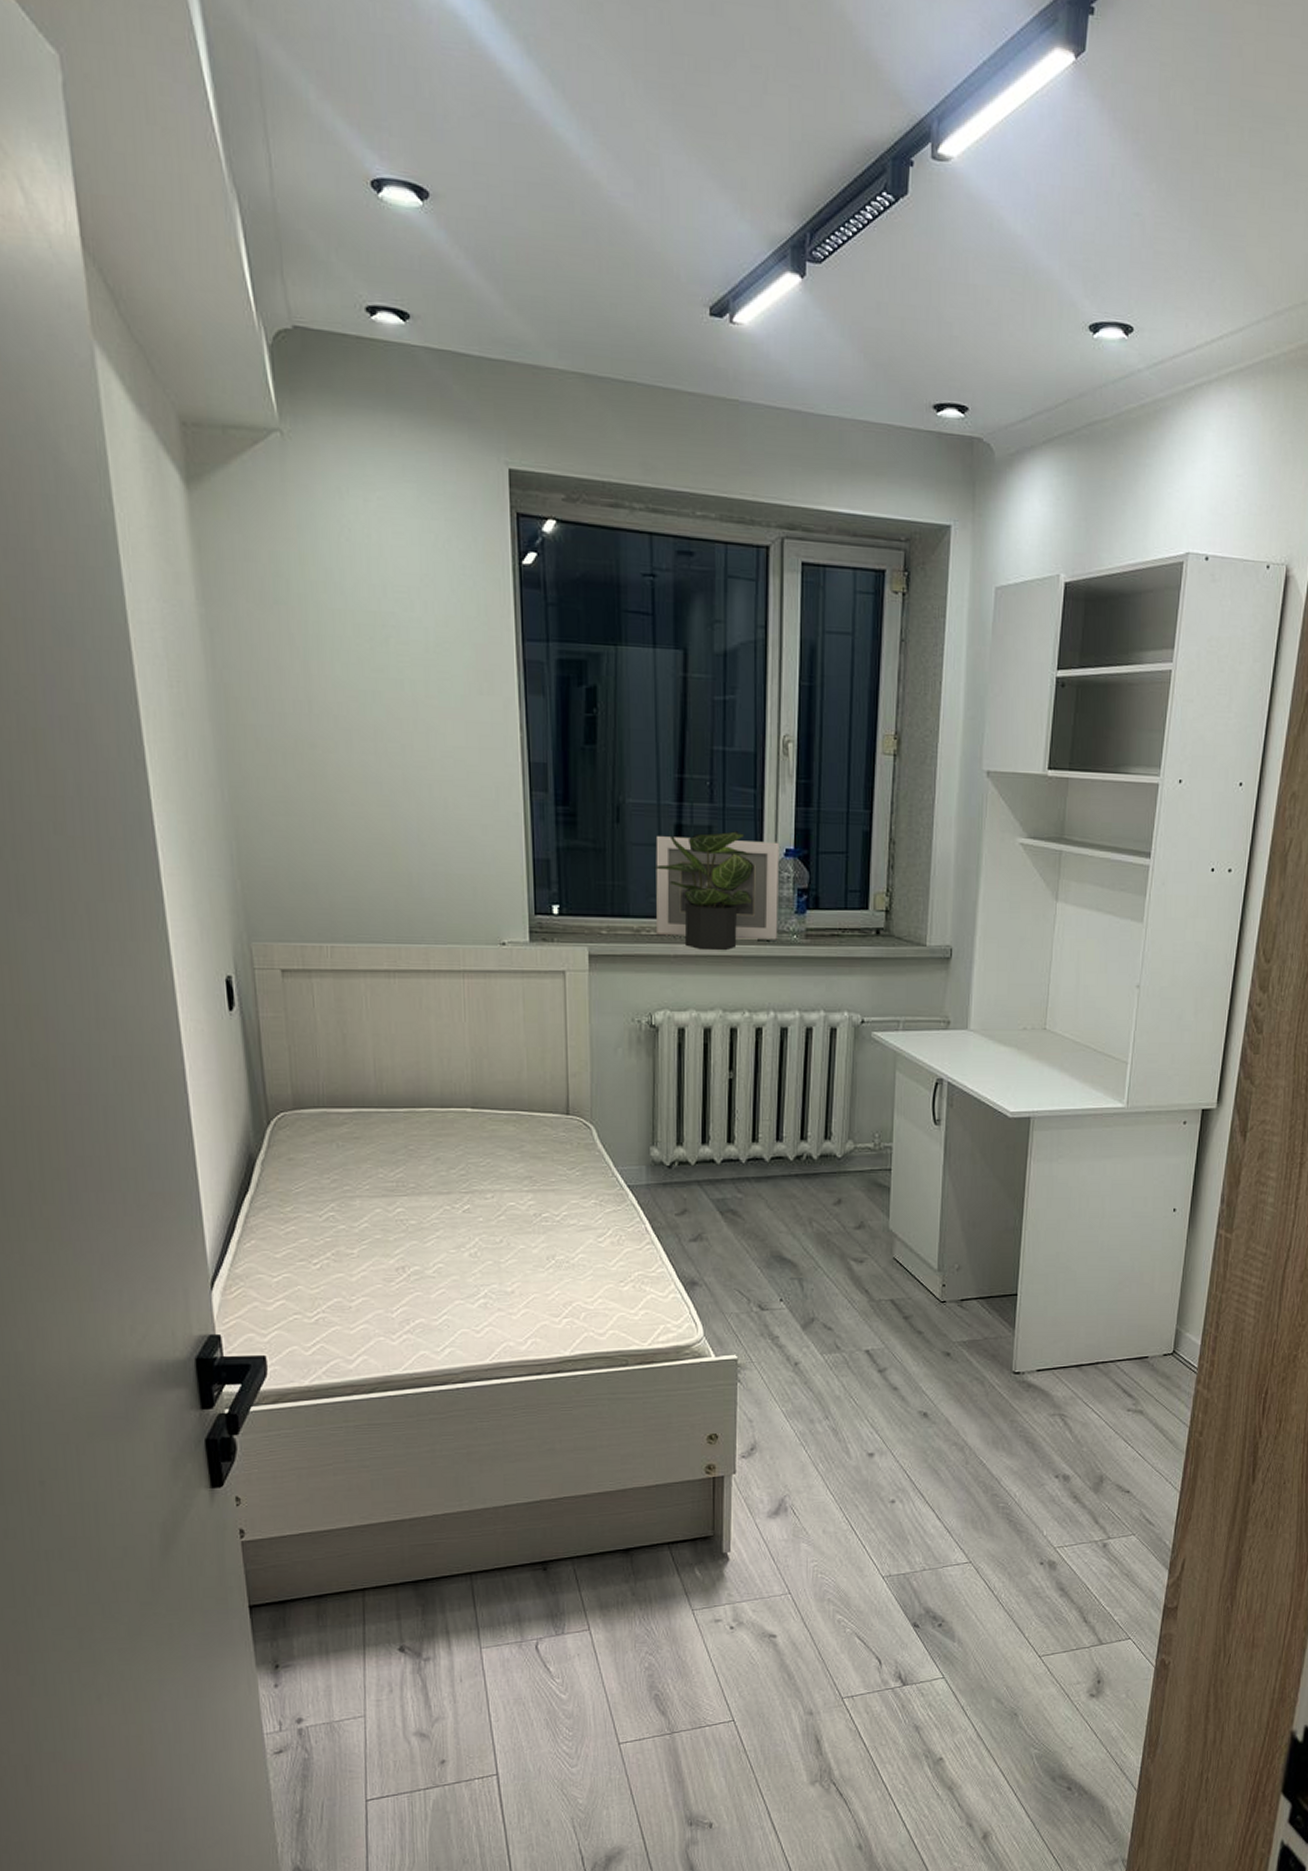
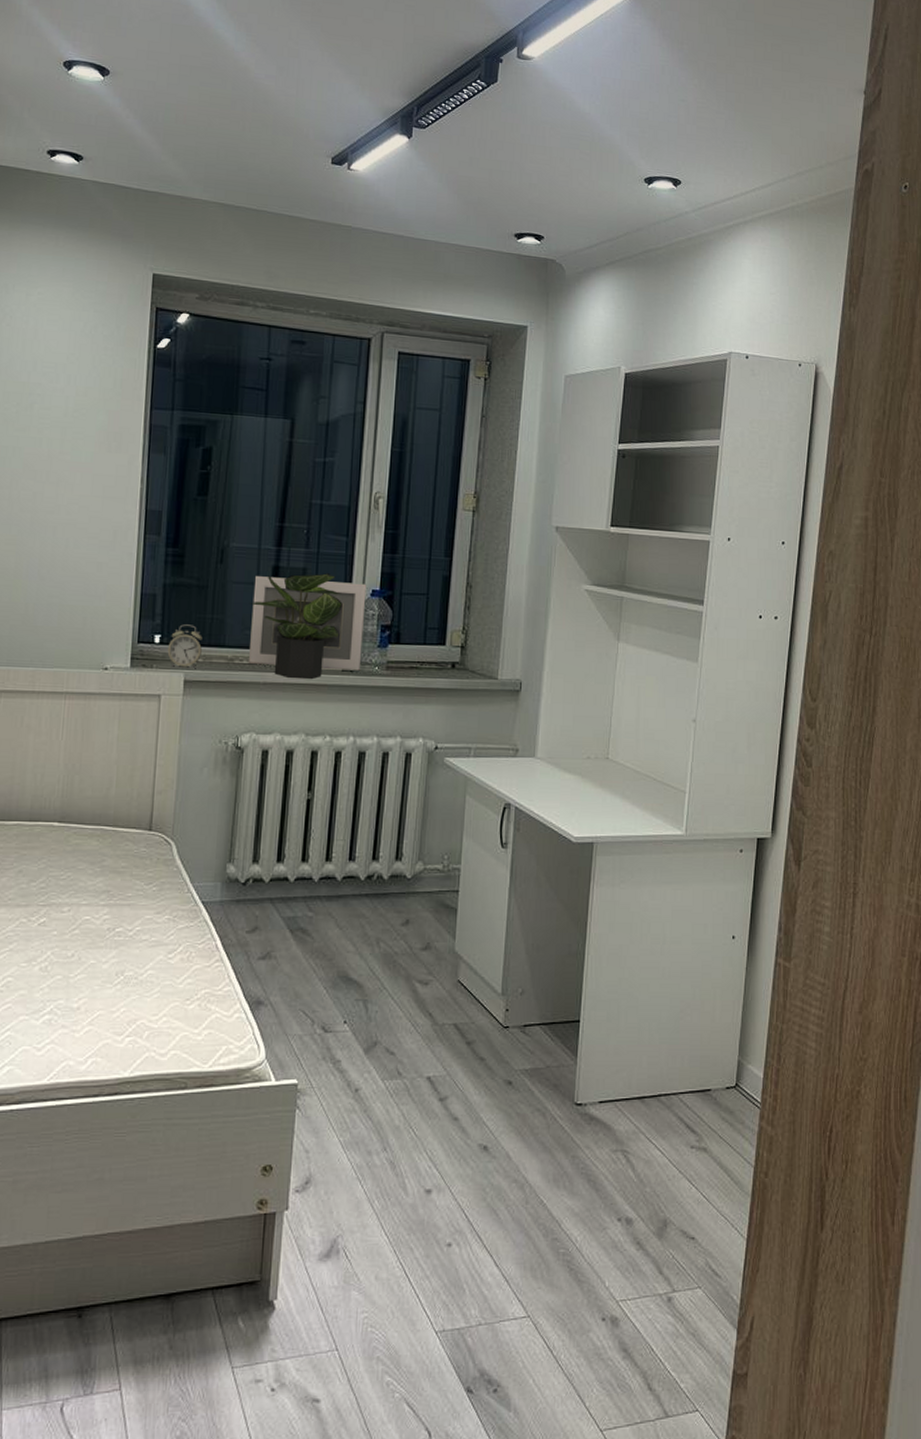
alarm clock: none [567,893,605,941] -> present [167,624,203,668]

